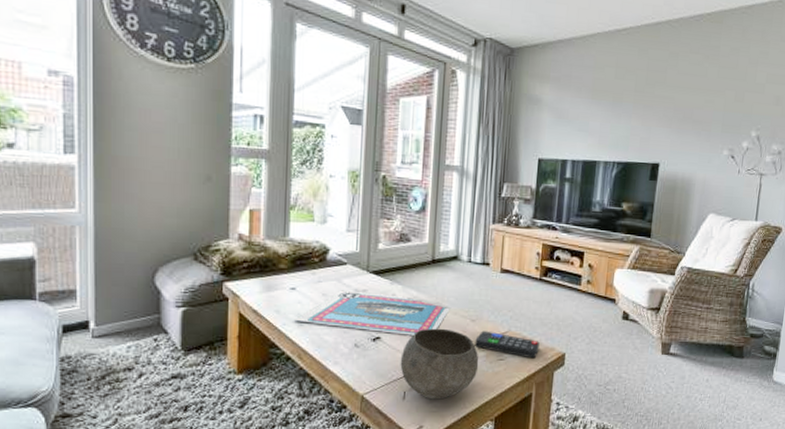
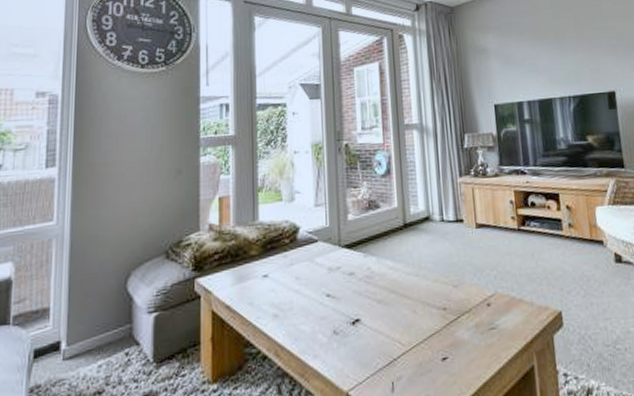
postcard: present [293,290,450,335] -> none [267,269,430,313]
bowl: present [400,328,479,400] -> none [383,299,470,388]
remote control: present [475,331,540,359] -> none [461,296,532,323]

